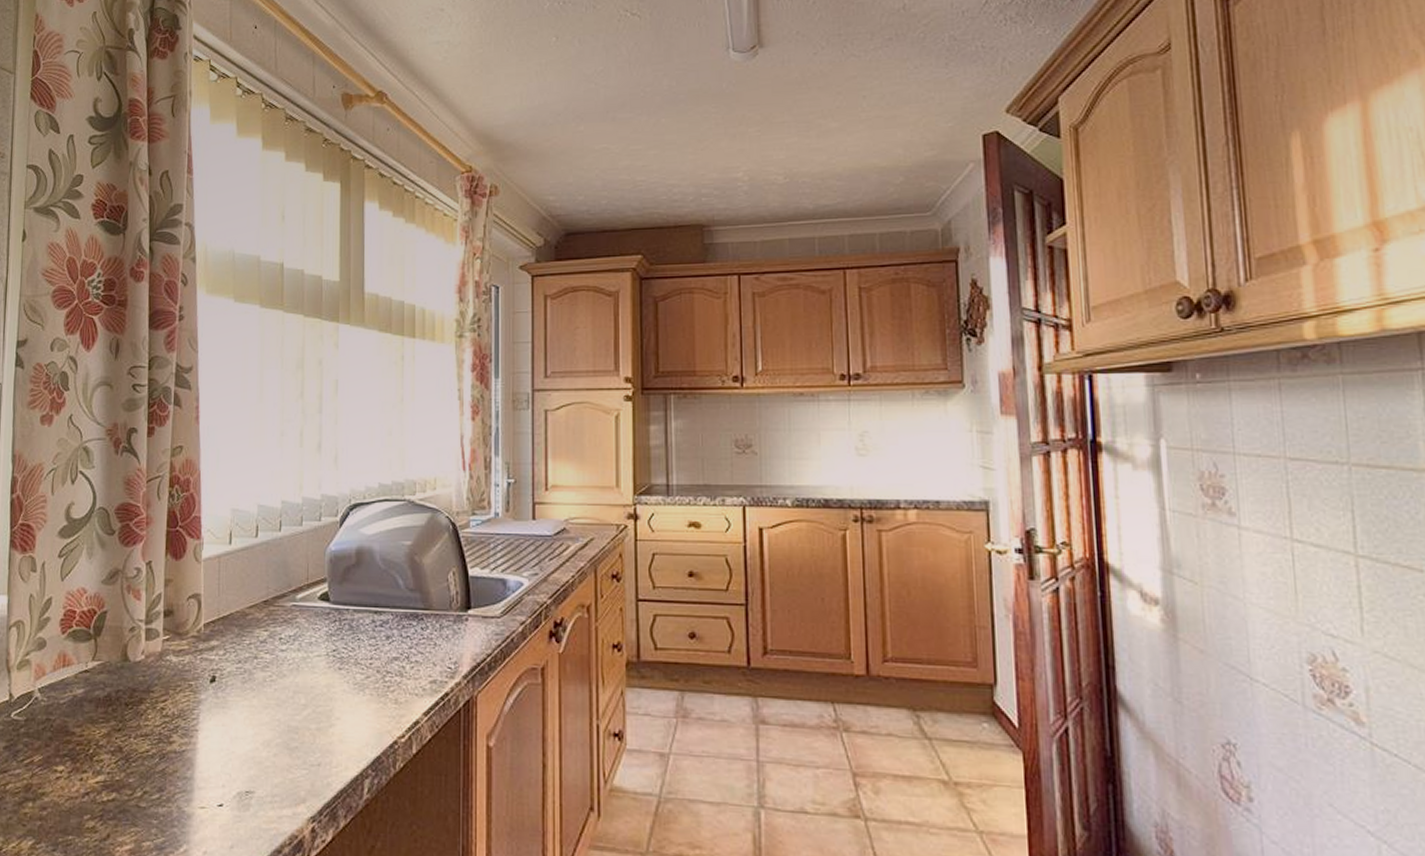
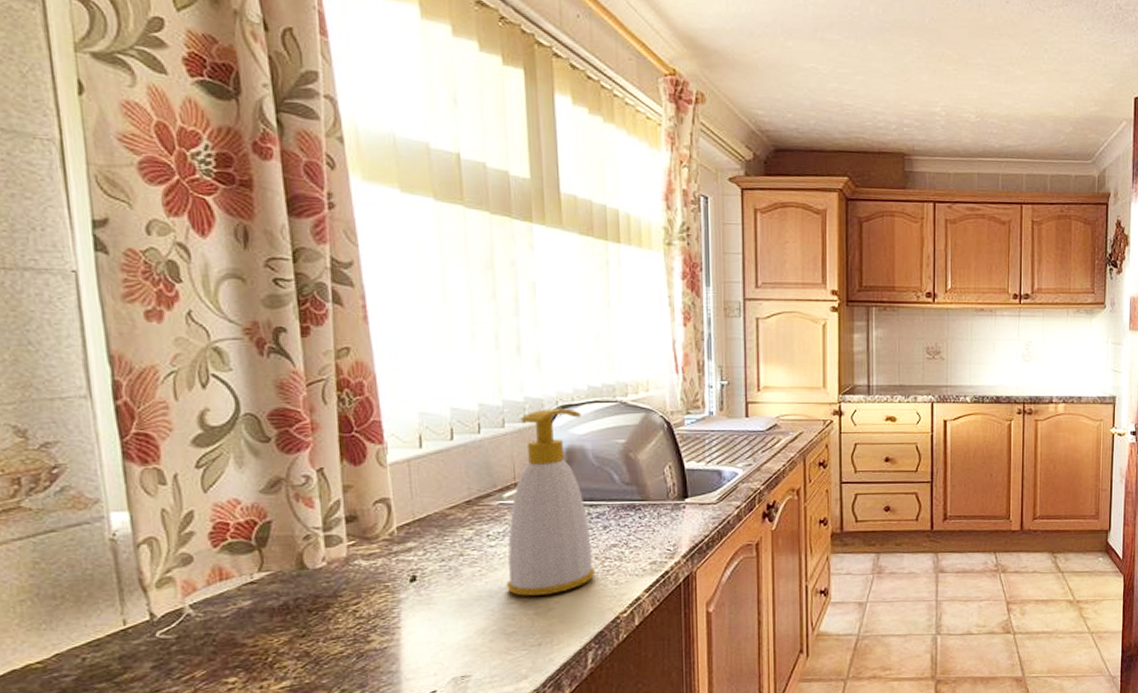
soap bottle: none [293,507,376,710] -> present [507,408,595,597]

